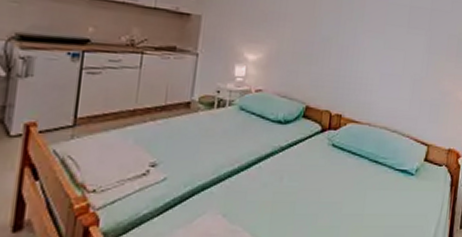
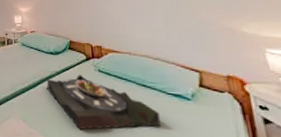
serving tray: none [263,151,383,219] -> present [46,75,161,130]

